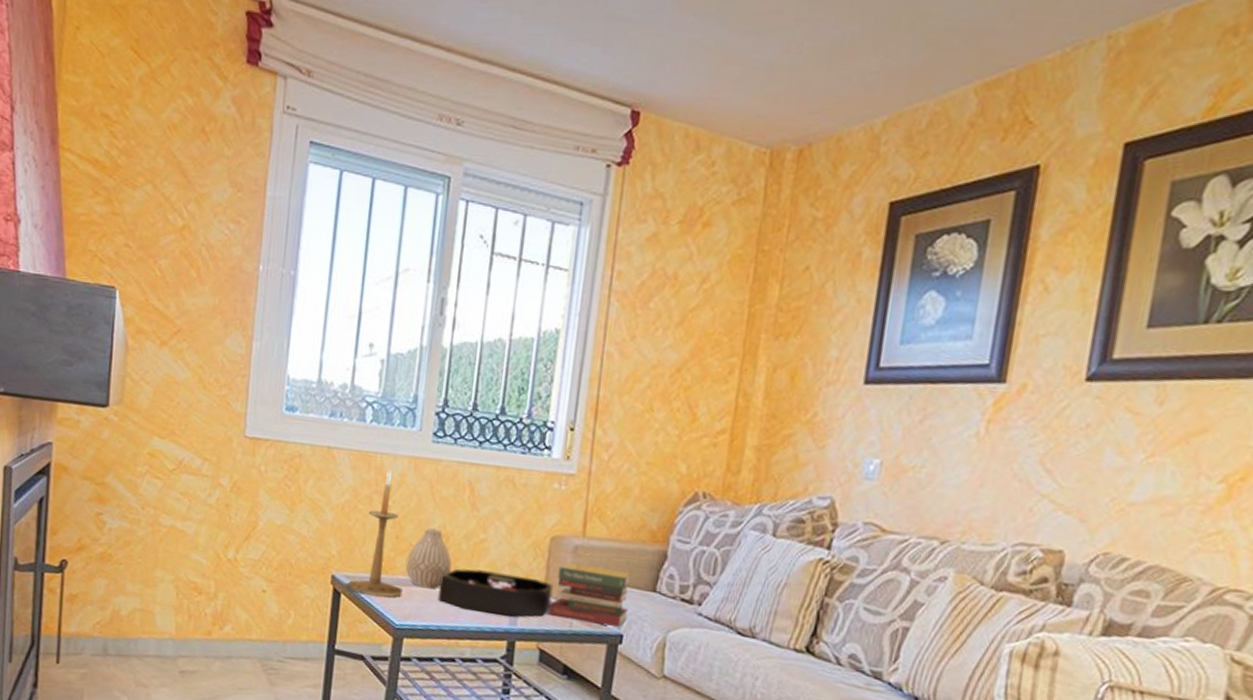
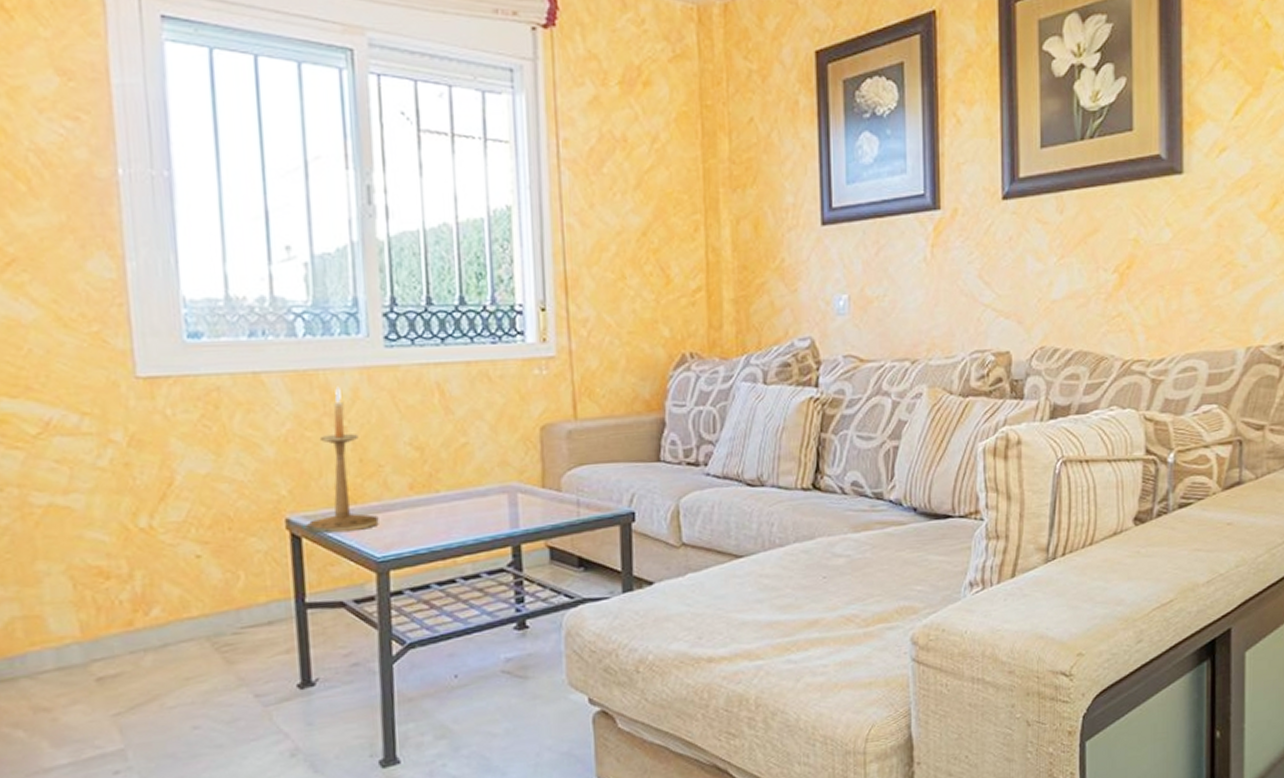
vase: present [405,528,452,589] -> none [376,442,433,511]
tray: present [438,568,553,617] -> none [421,473,553,523]
books: present [548,562,631,629] -> none [551,446,636,509]

